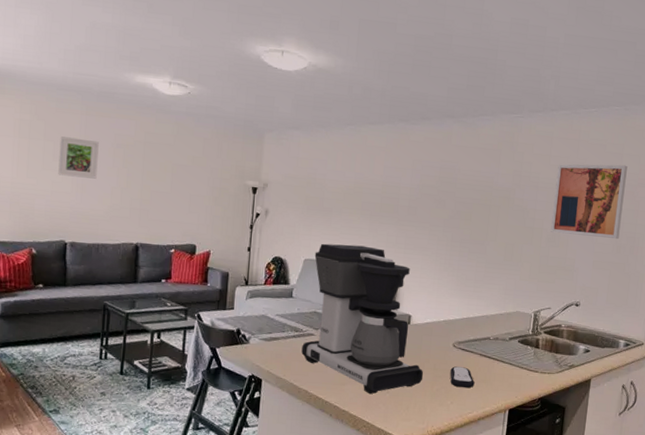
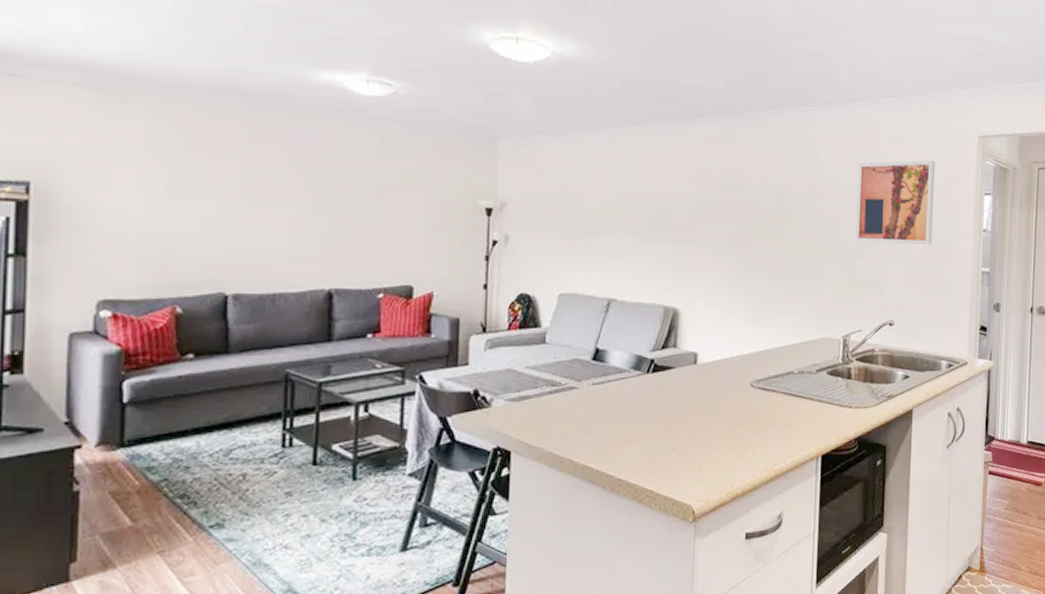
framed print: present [58,136,99,179] -> none [212,154,270,208]
coffee maker: present [301,243,424,394] -> none [561,272,717,455]
remote control: present [450,366,475,388] -> none [749,410,779,435]

